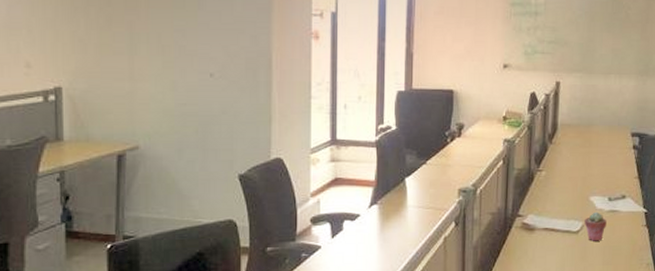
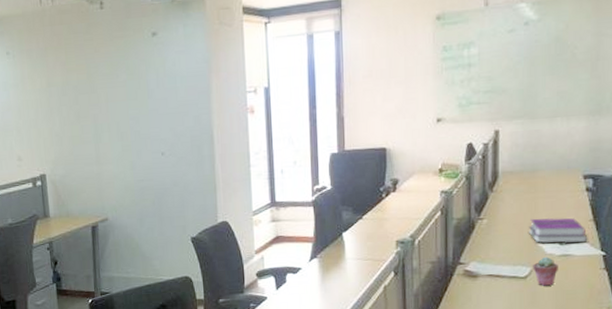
notebook: none [581,173,633,199] -> present [528,218,588,243]

